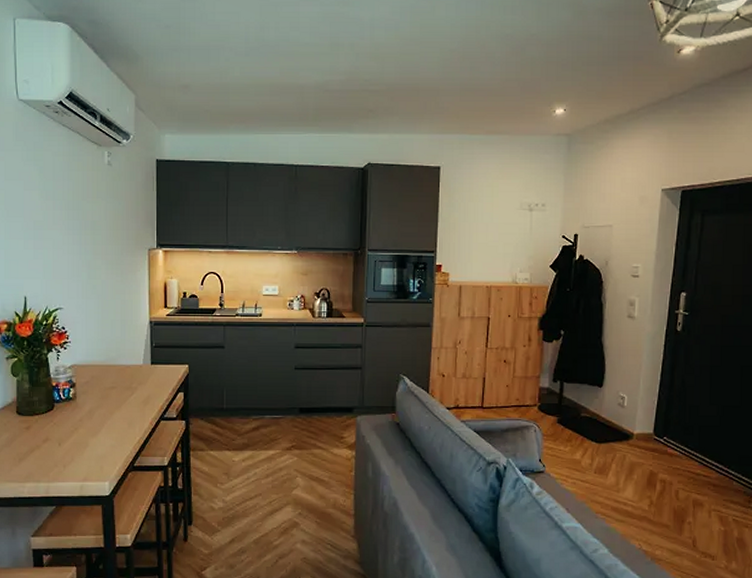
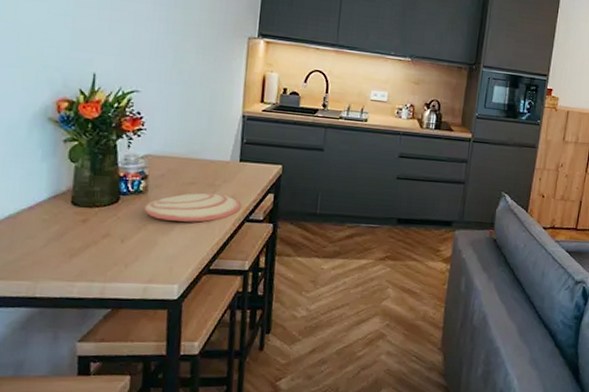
plate: none [75,395,156,423] -> present [145,192,241,223]

